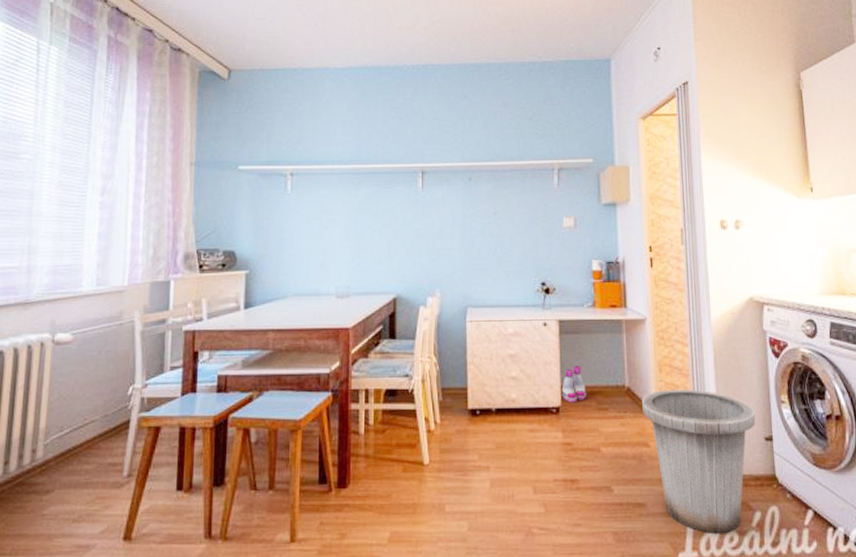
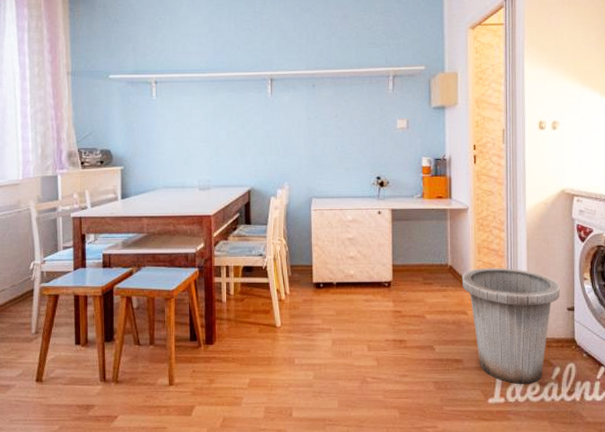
boots: present [561,366,587,403] -> none [393,248,415,278]

